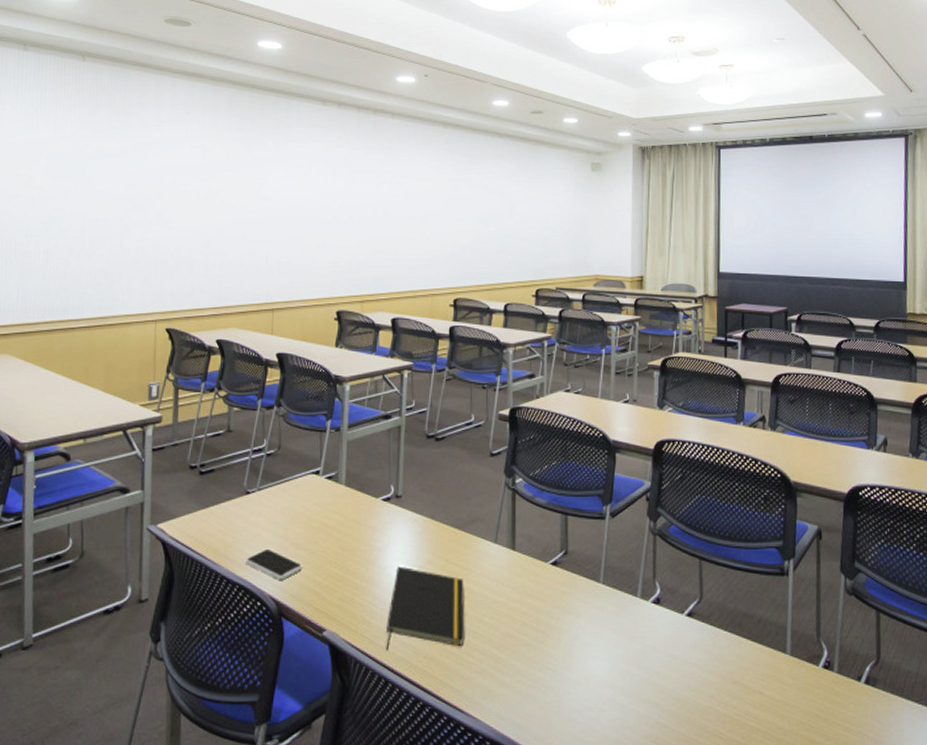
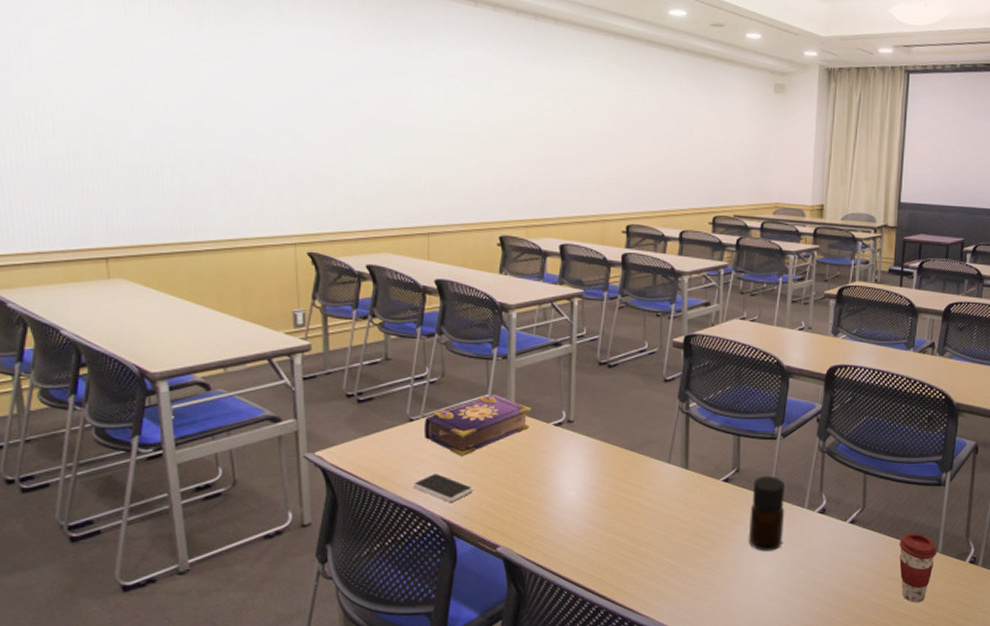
book: none [258,468,361,532] -> present [423,395,531,457]
notepad: present [386,566,465,650] -> none [560,486,639,562]
bottle: none [579,559,617,646] -> present [748,475,785,552]
coffee cup: none [742,630,786,714] -> present [899,533,937,603]

